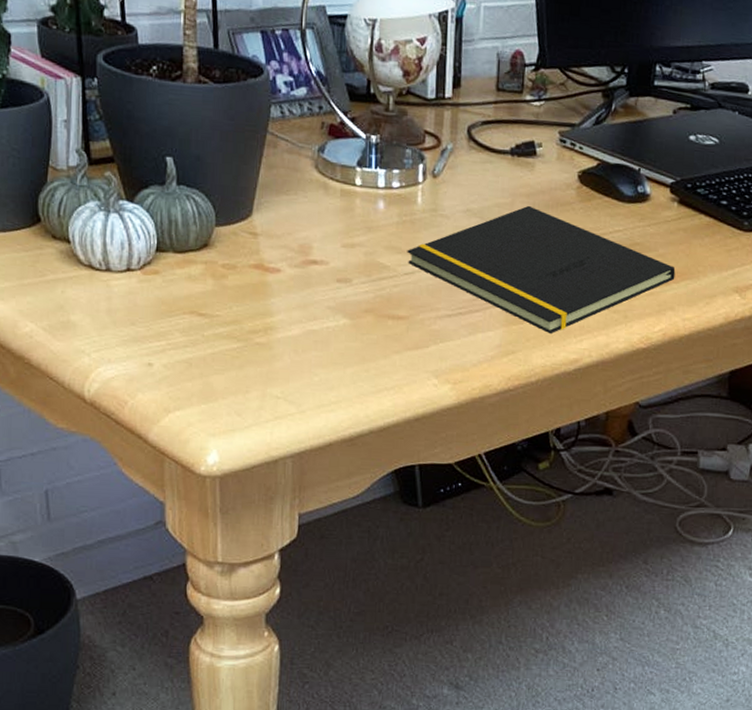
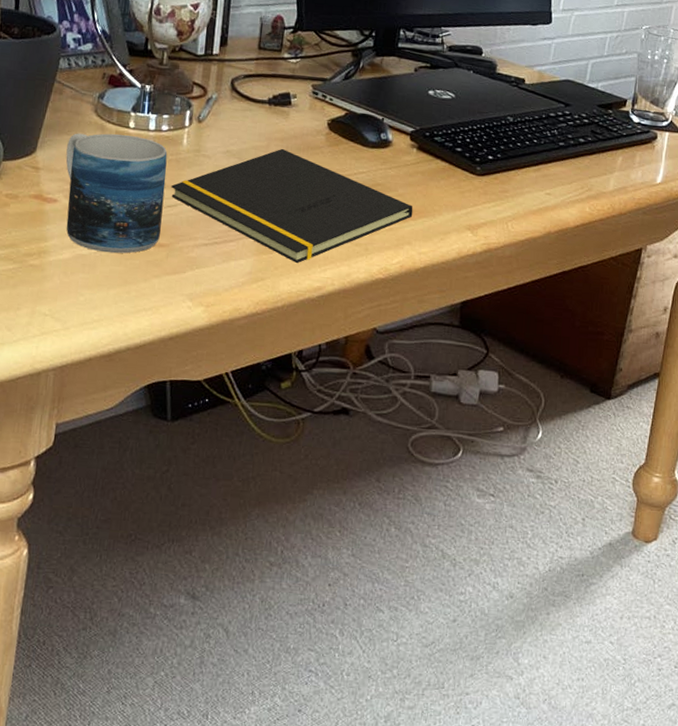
mug: none [286,192,401,328] -> present [65,133,168,254]

